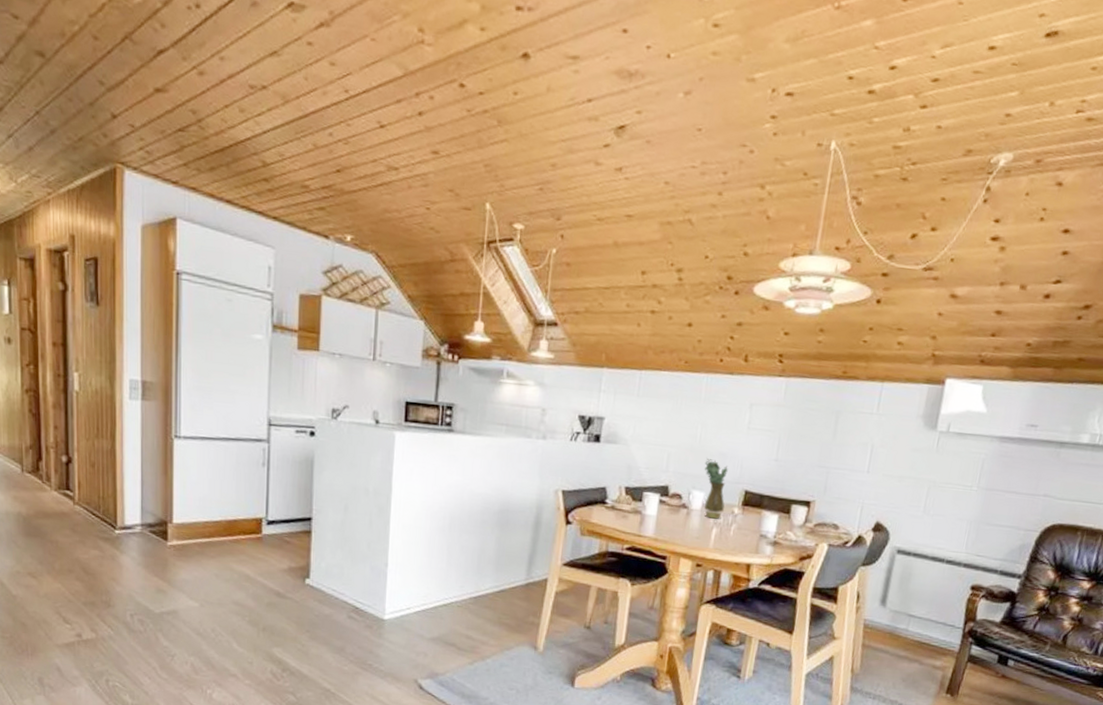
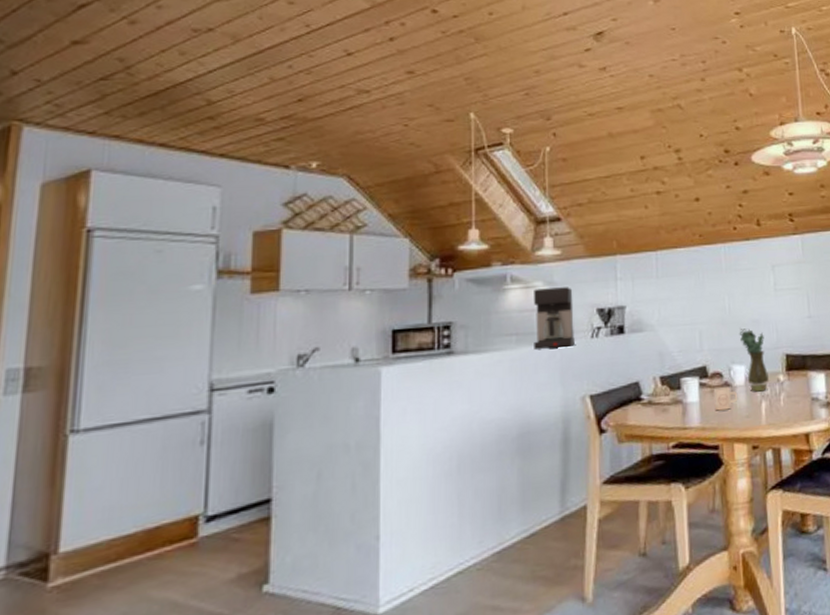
coffee maker: none [520,387,560,445] -> present [534,287,575,351]
mug: none [669,506,693,528] -> present [713,386,738,411]

